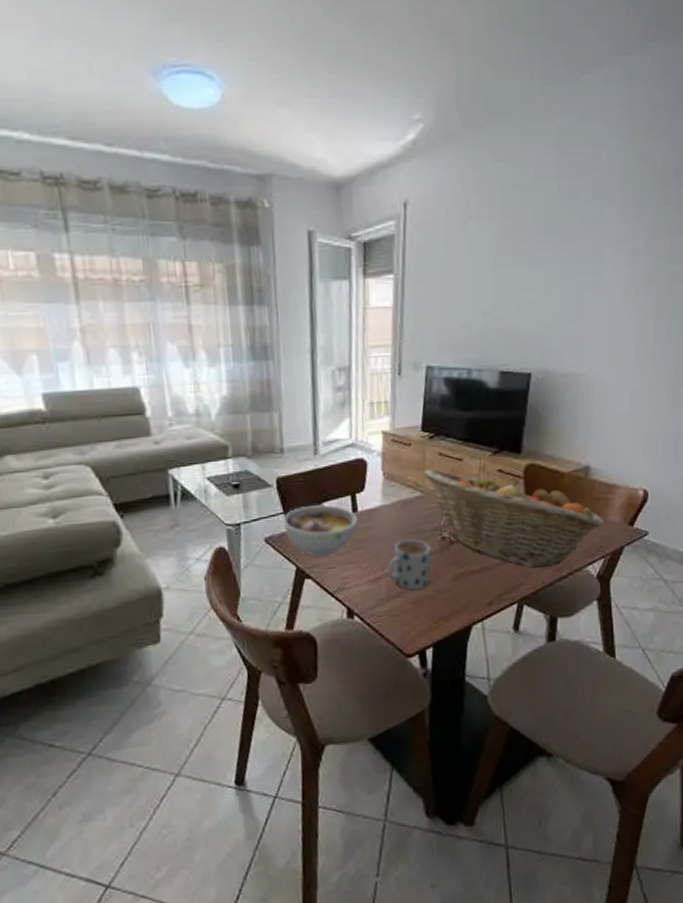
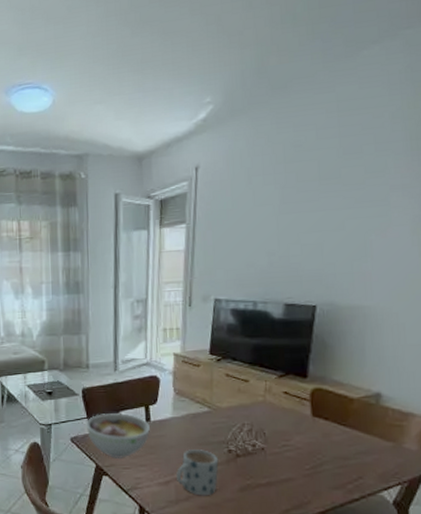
fruit basket: present [423,469,604,568] -> none [211,388,399,488]

